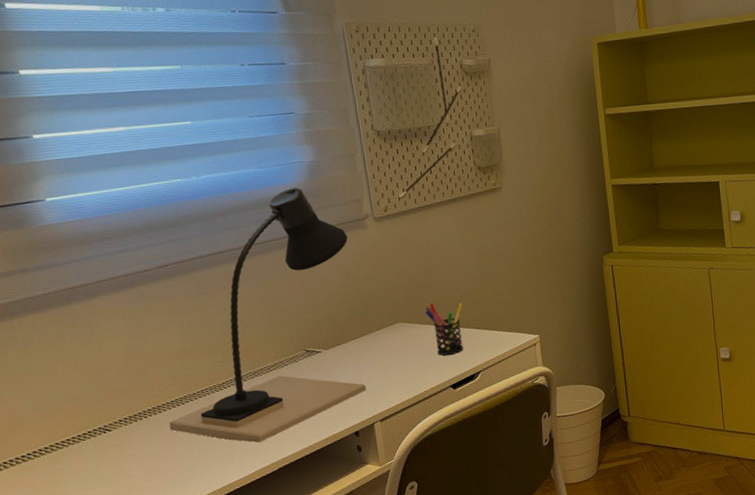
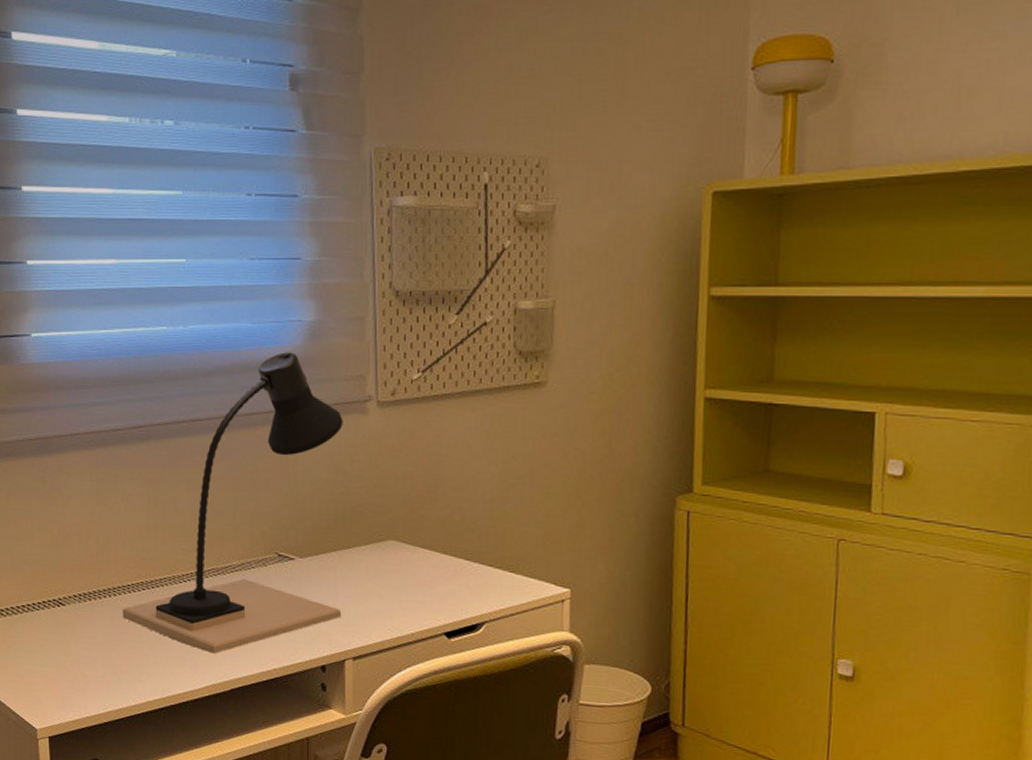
pen holder: present [425,302,464,356] -> none [424,522,476,593]

